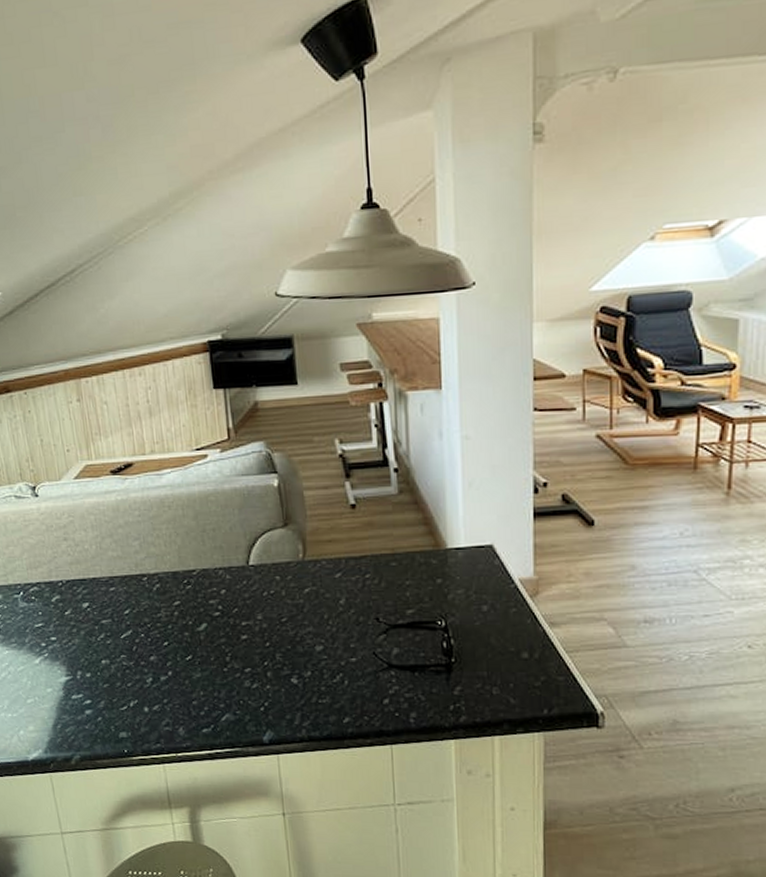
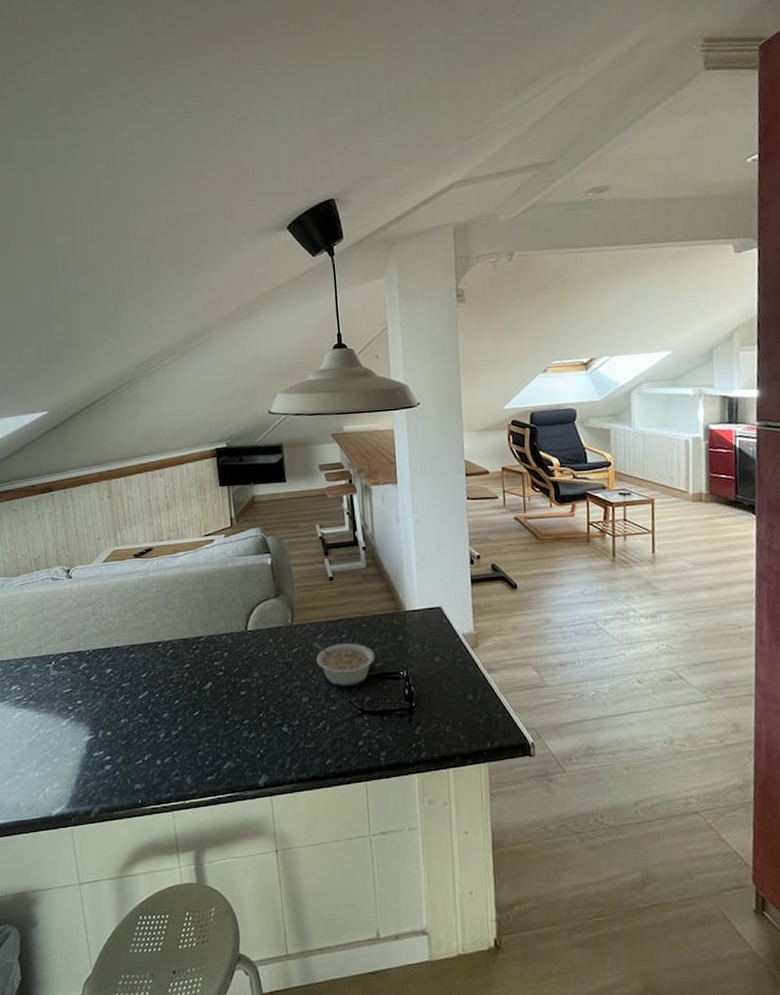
legume: none [328,582,407,636] -> present [312,642,375,687]

